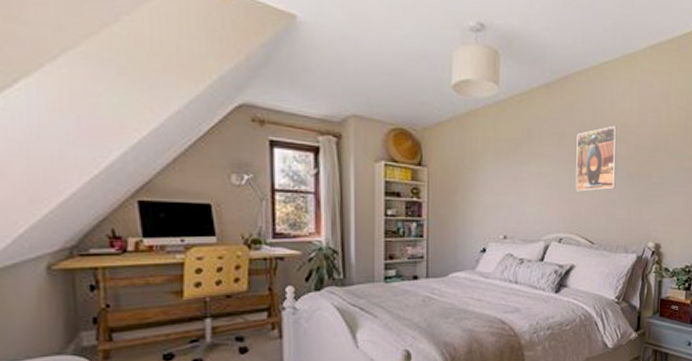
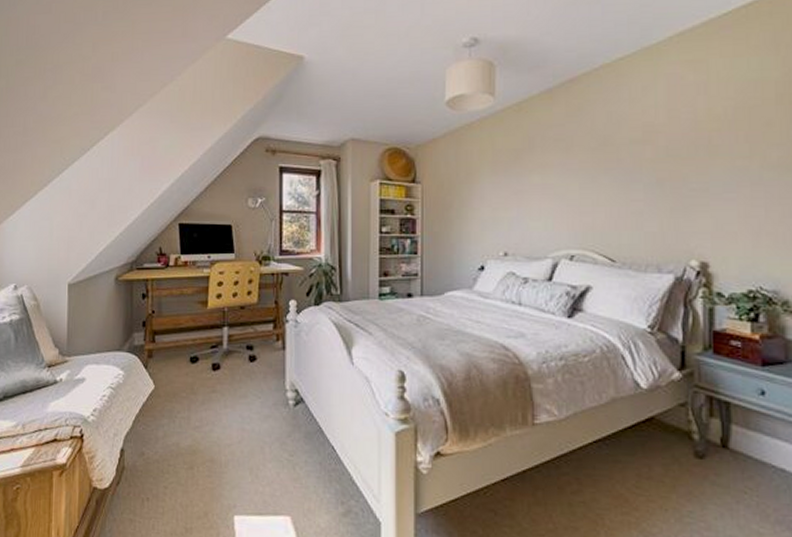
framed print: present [575,126,617,192] -> none [588,126,642,202]

